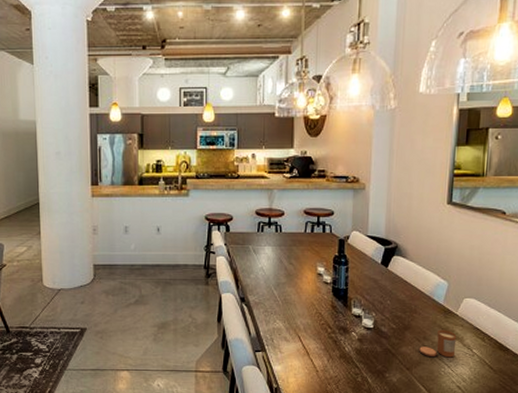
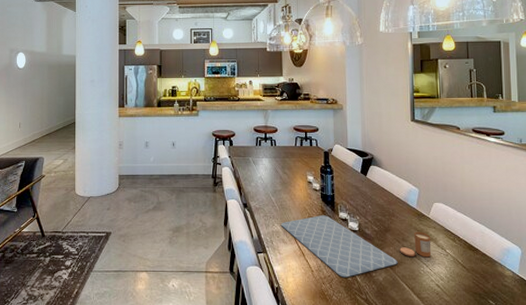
placemat: none [283,311,416,378] -> present [280,215,398,278]

